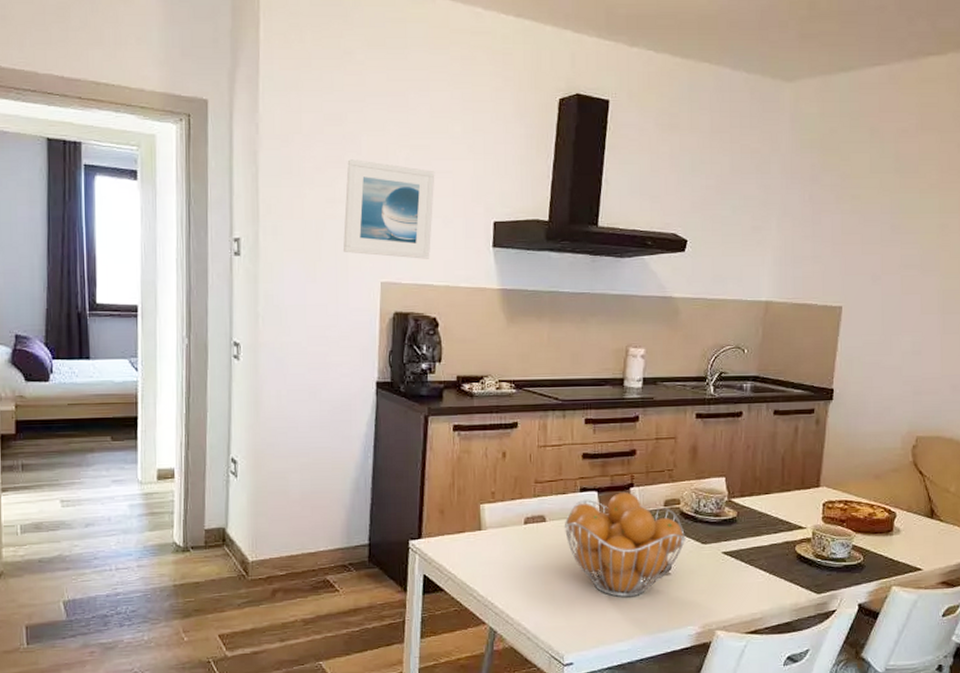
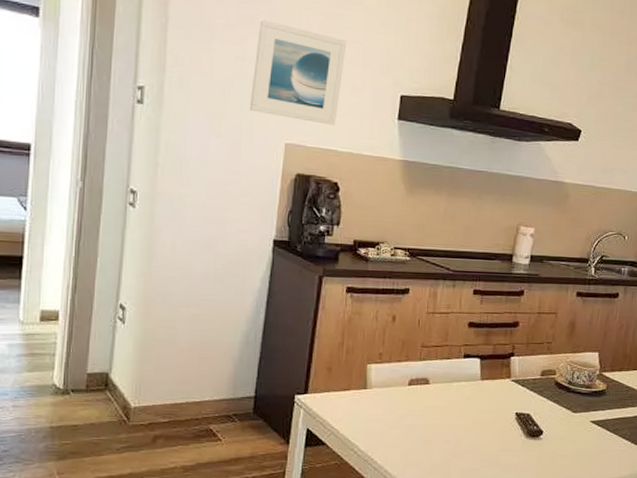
fruit basket: present [564,492,686,598] -> none [446,361,559,459]

